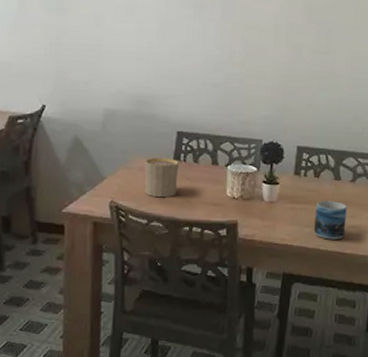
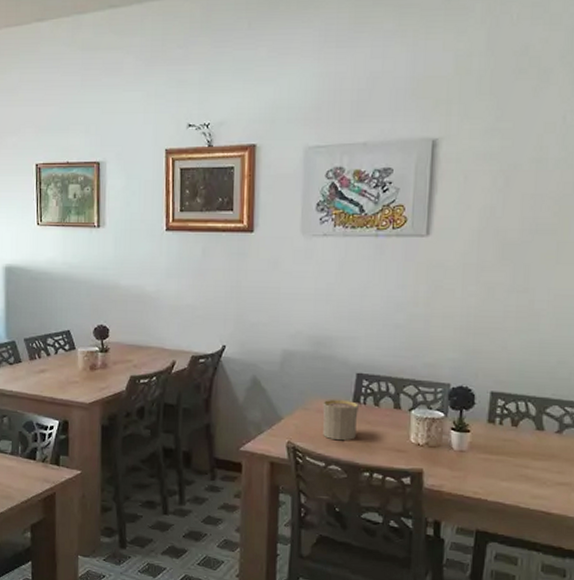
mug: present [313,200,347,240] -> none [511,452,553,497]

